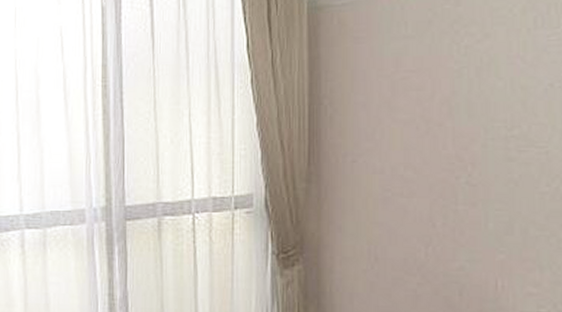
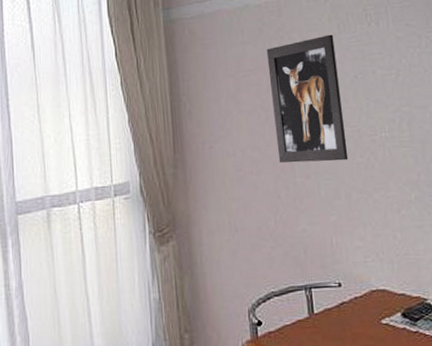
wall art: none [435,30,530,188] -> present [266,34,349,163]

